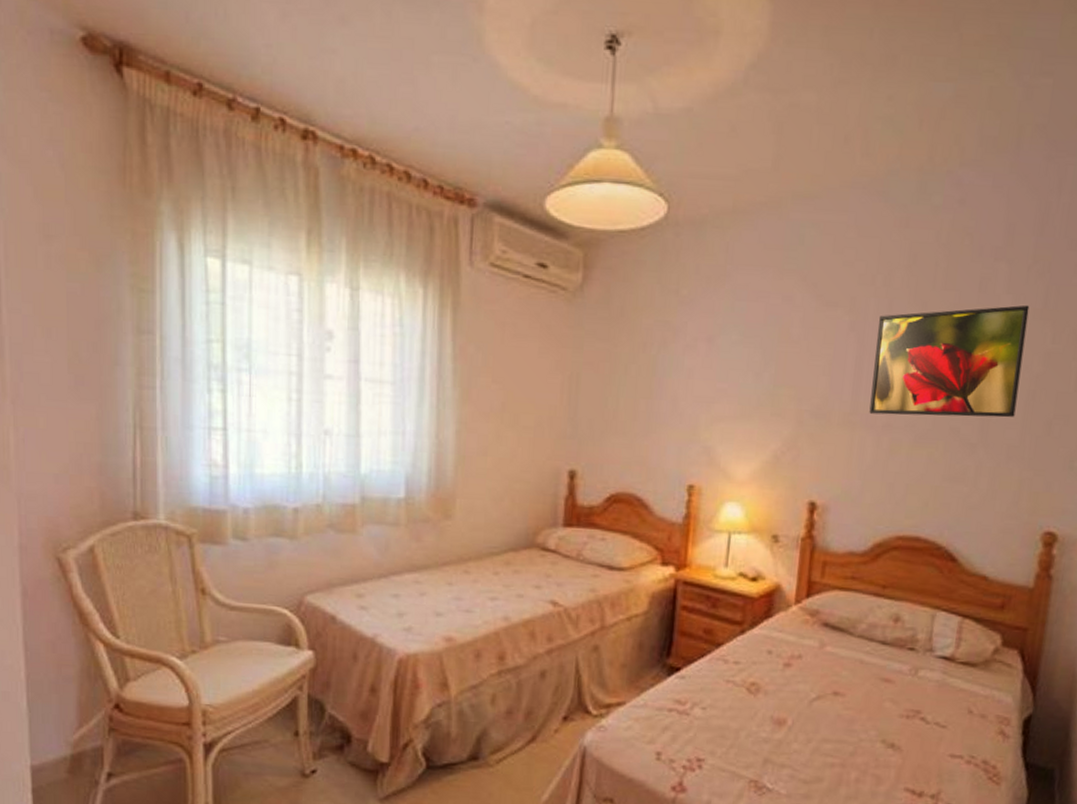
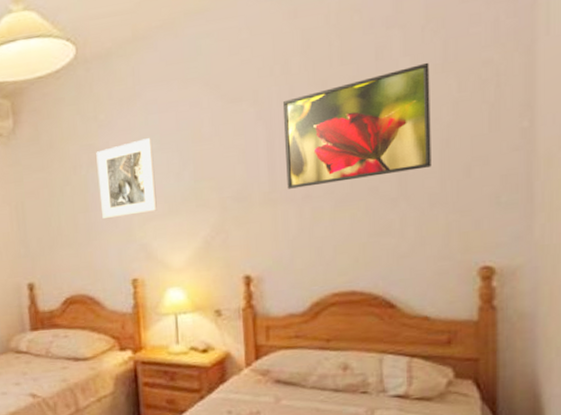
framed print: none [667,327,735,412] -> present [96,138,157,219]

